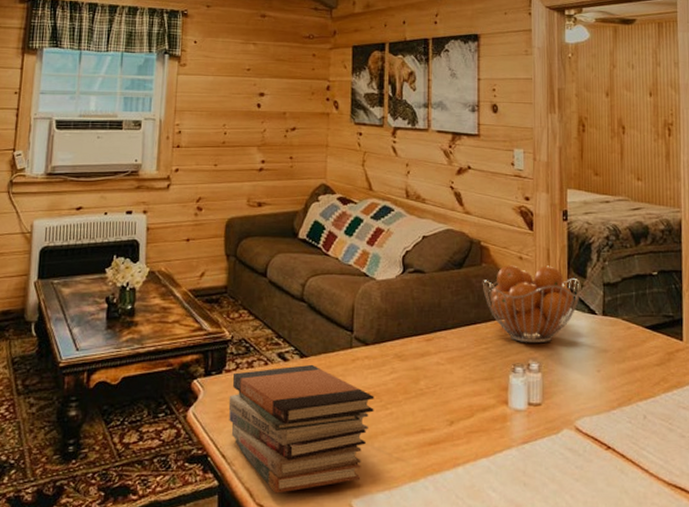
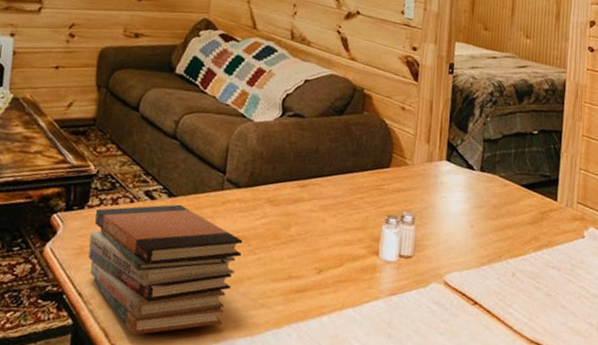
fruit basket: present [482,265,581,344] -> none [362,114,462,196]

